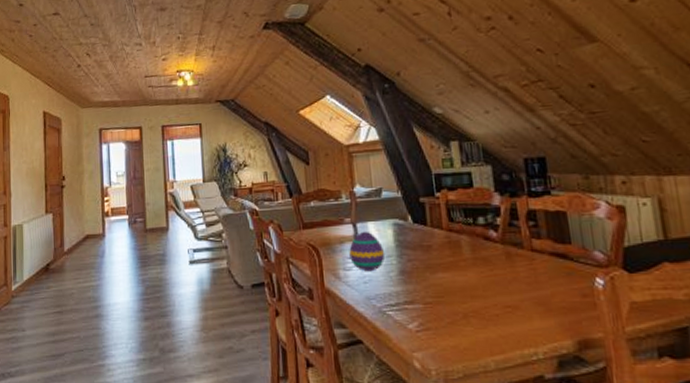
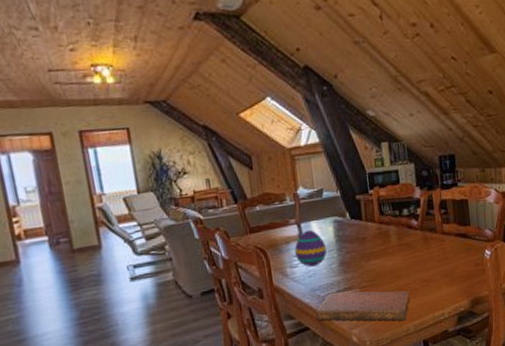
notebook: none [370,304,489,353] -> present [315,290,410,321]

